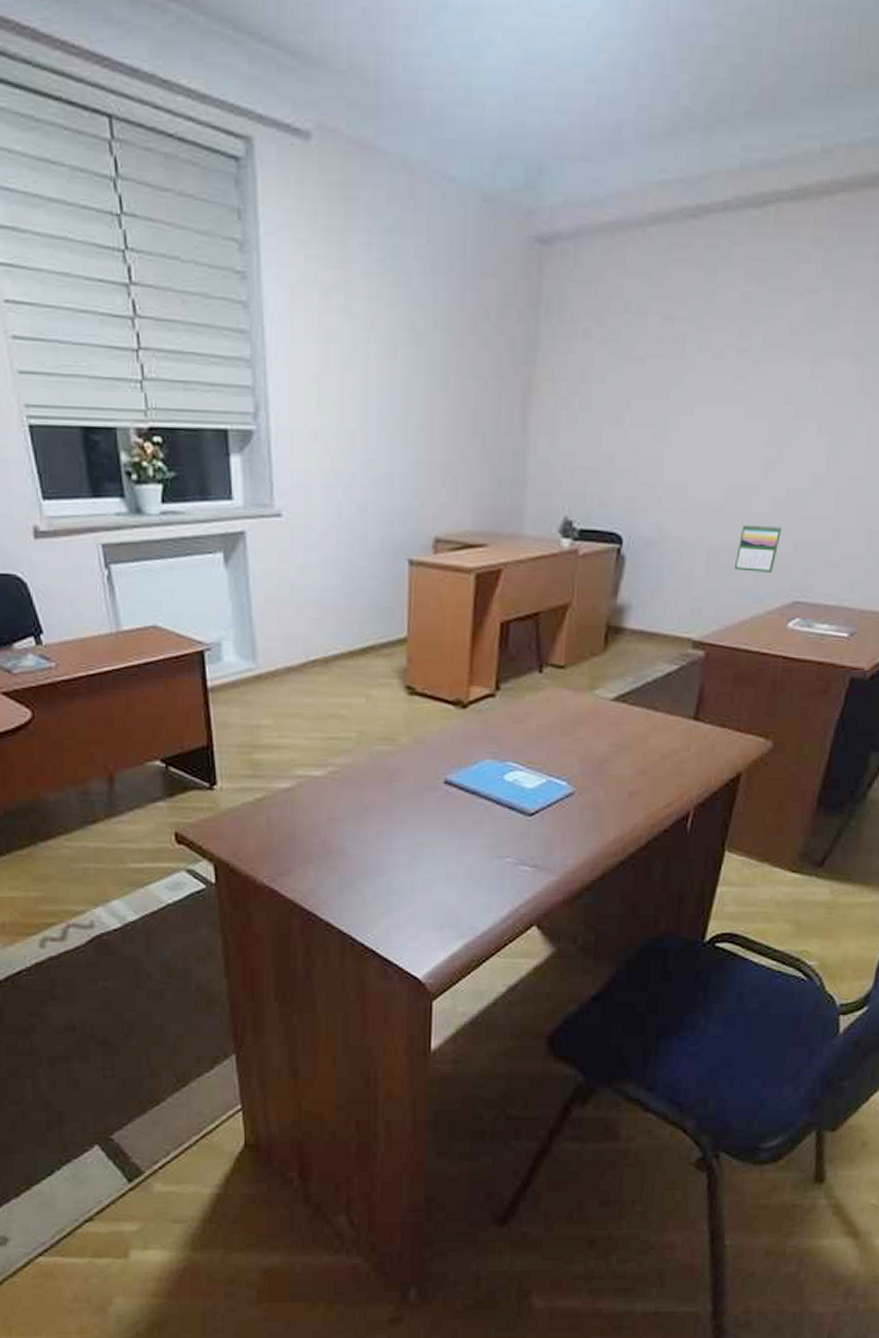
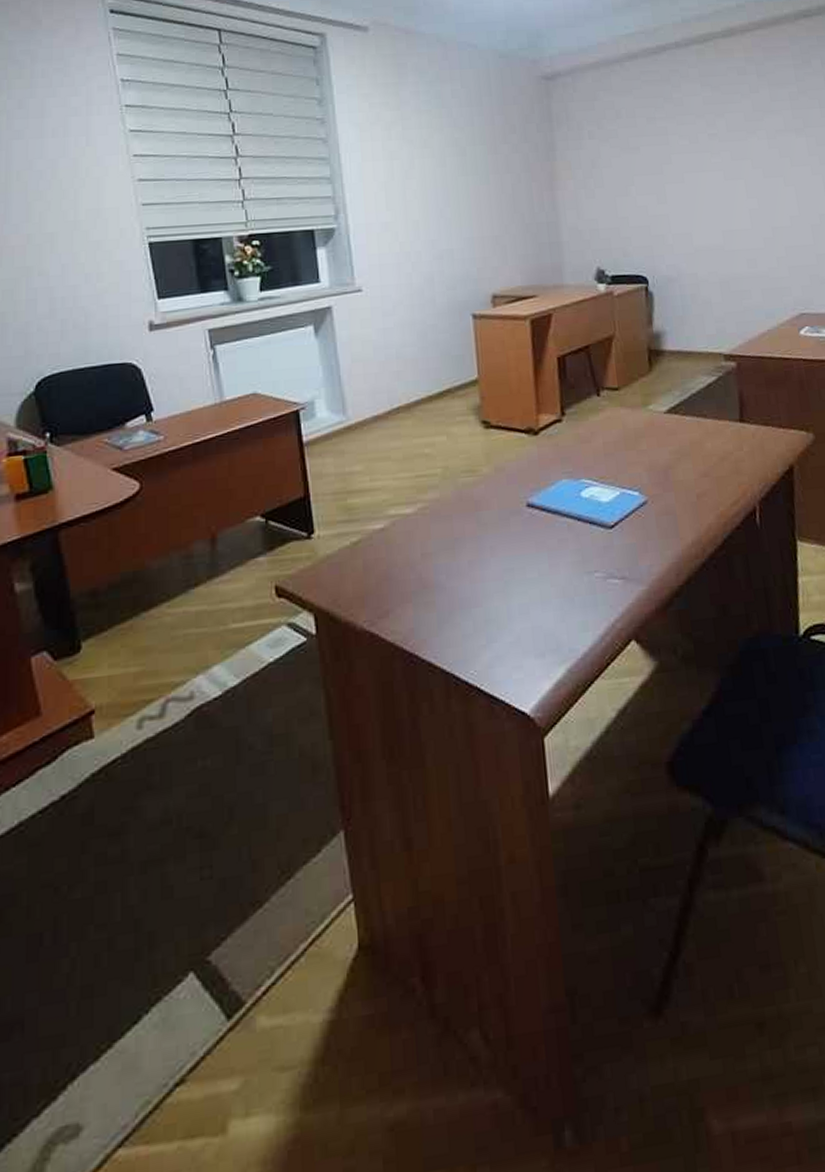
calendar: present [733,524,782,573] -> none [743,256,777,294]

